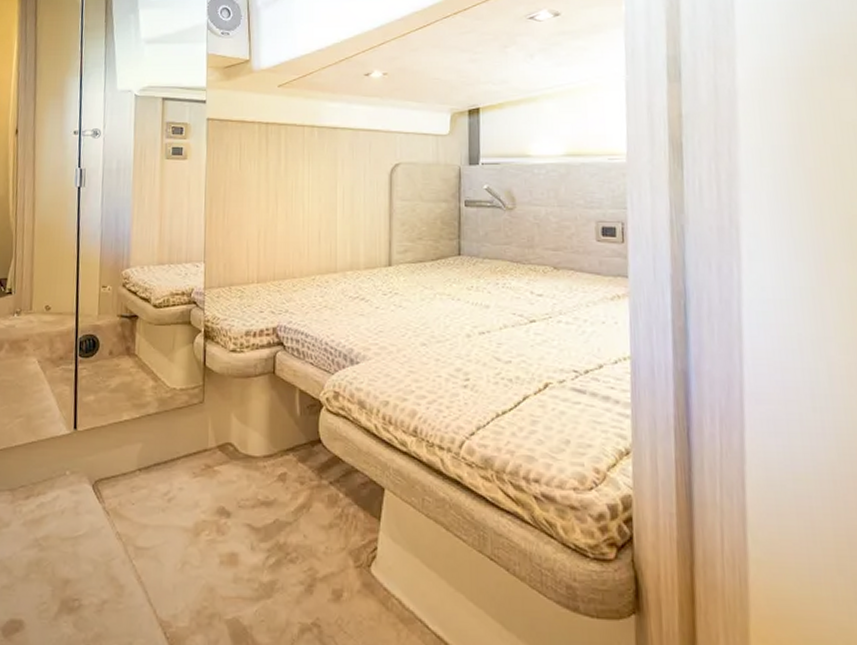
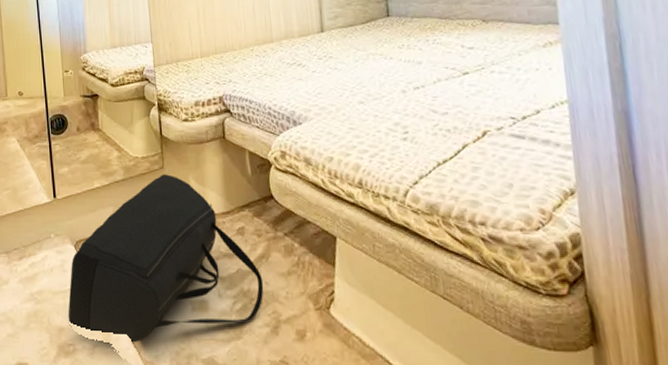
duffel bag: none [76,410,302,600] -> present [68,174,264,343]

